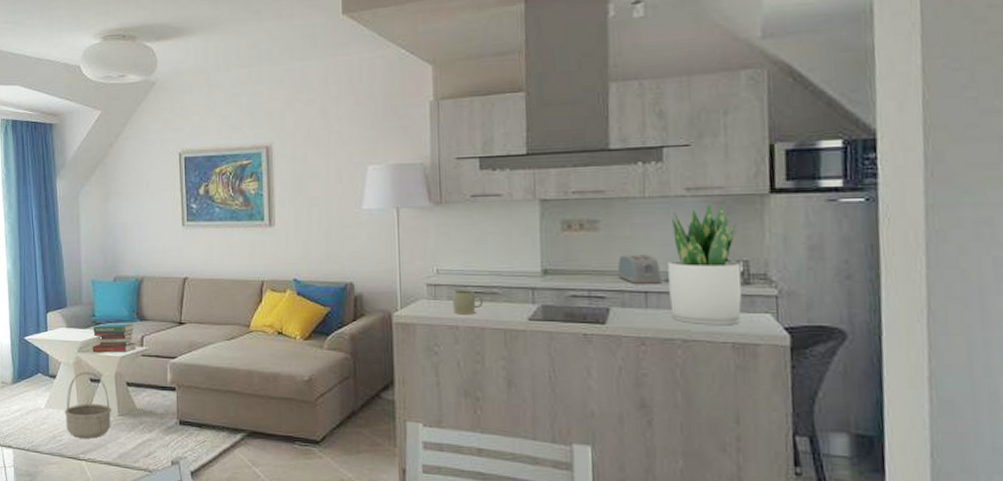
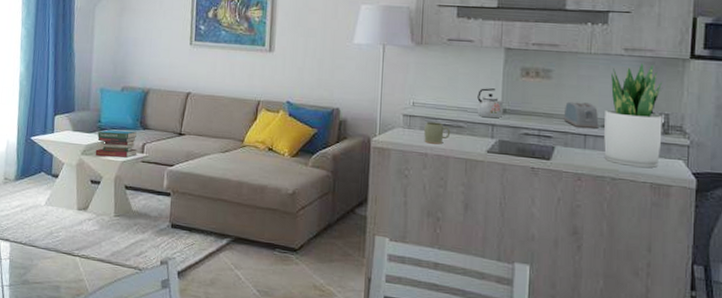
basket: present [65,371,112,439] -> none [63,173,109,236]
kettle: none [512,247,545,281] -> present [477,88,504,119]

